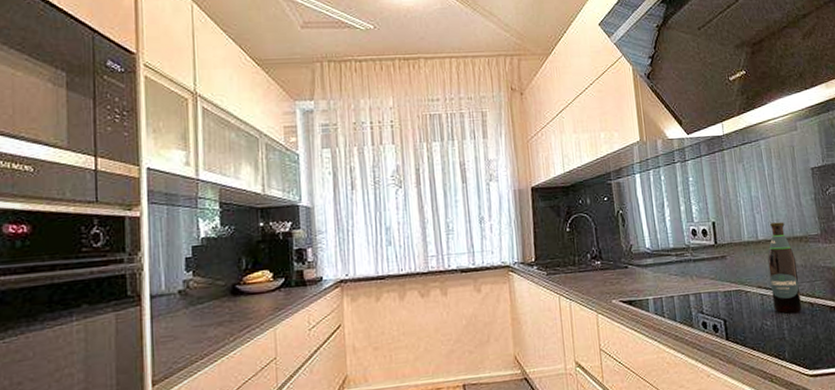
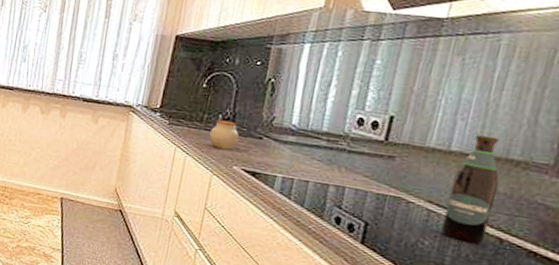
jar: none [584,258,610,287] -> present [209,119,240,150]

